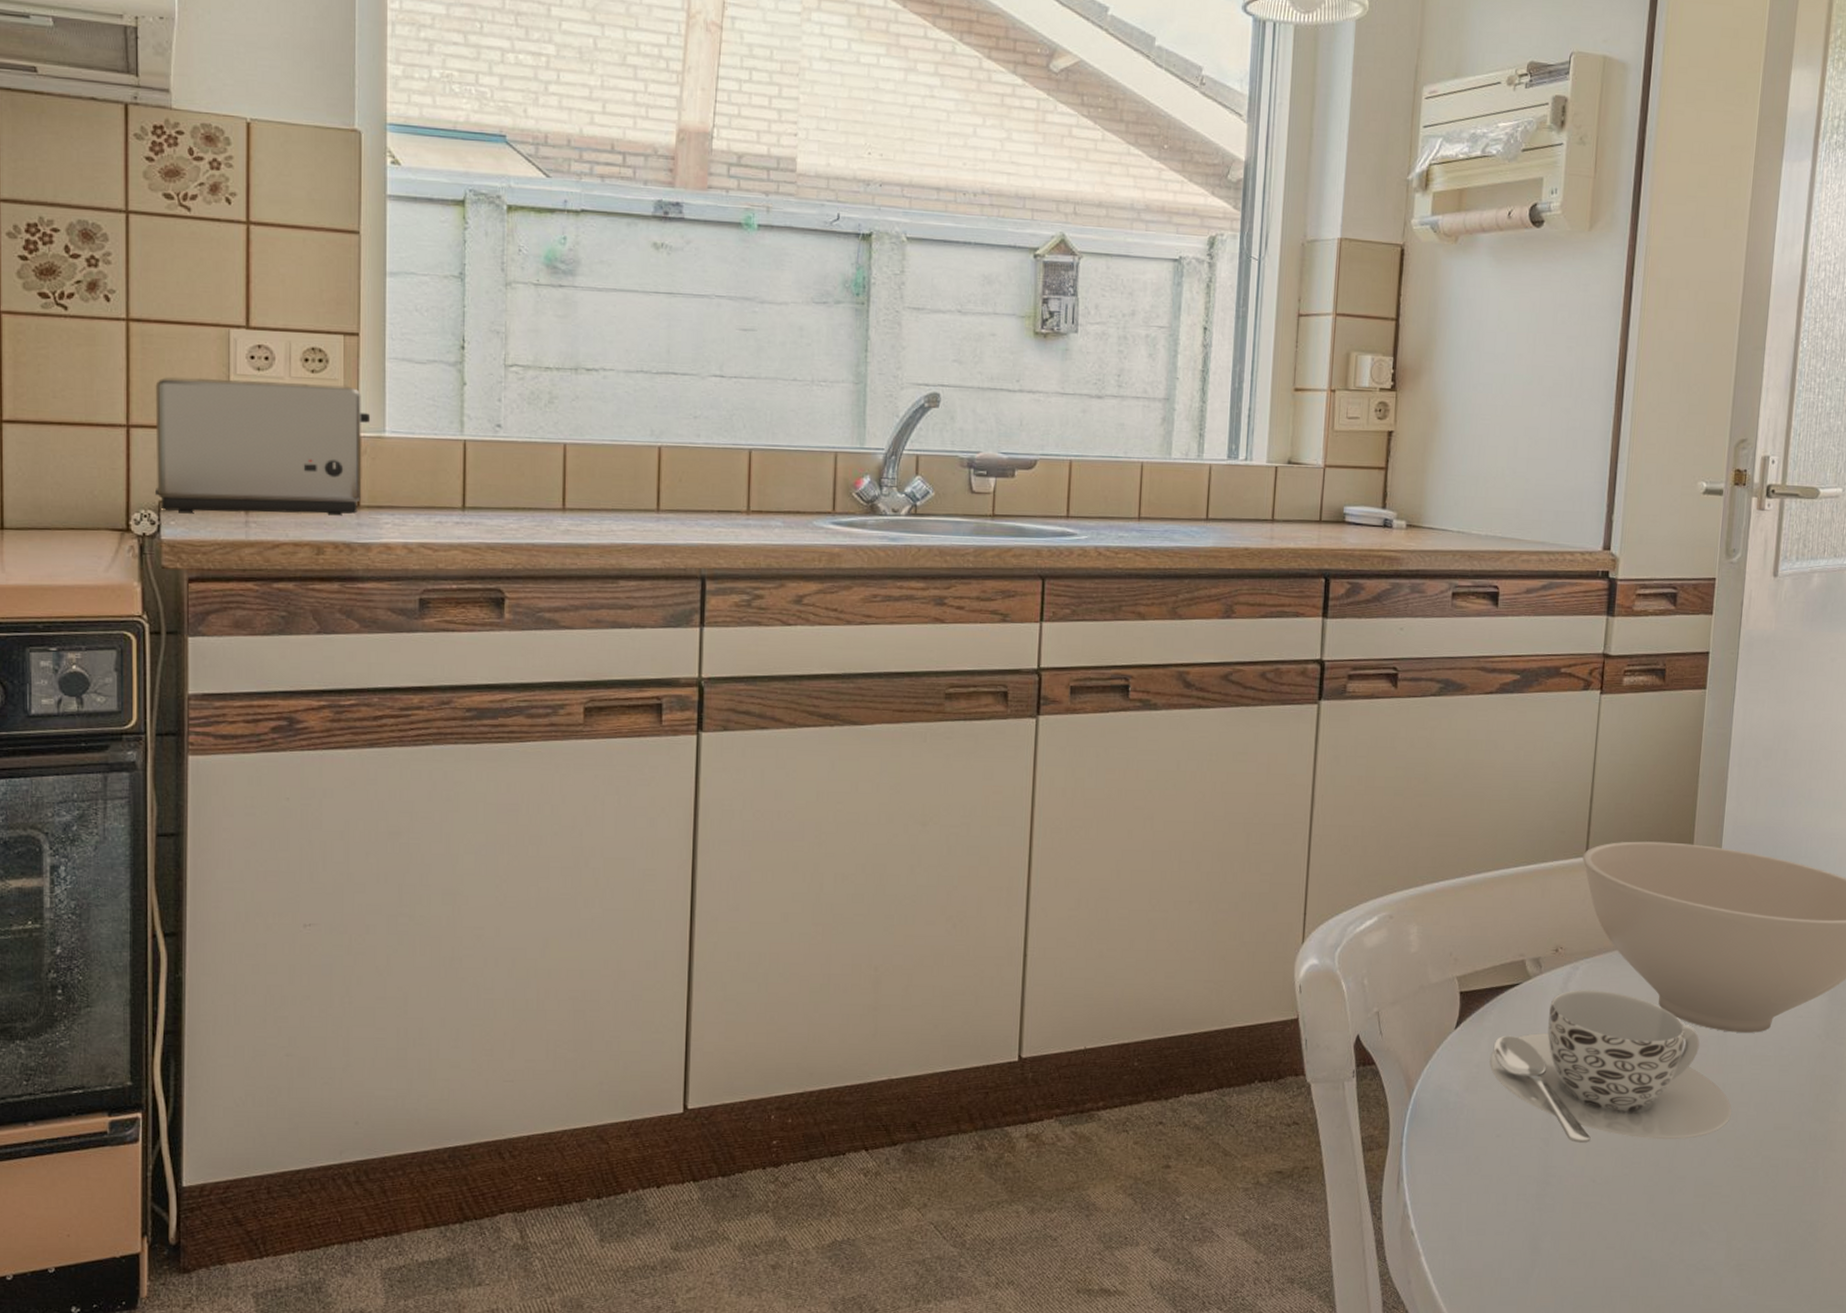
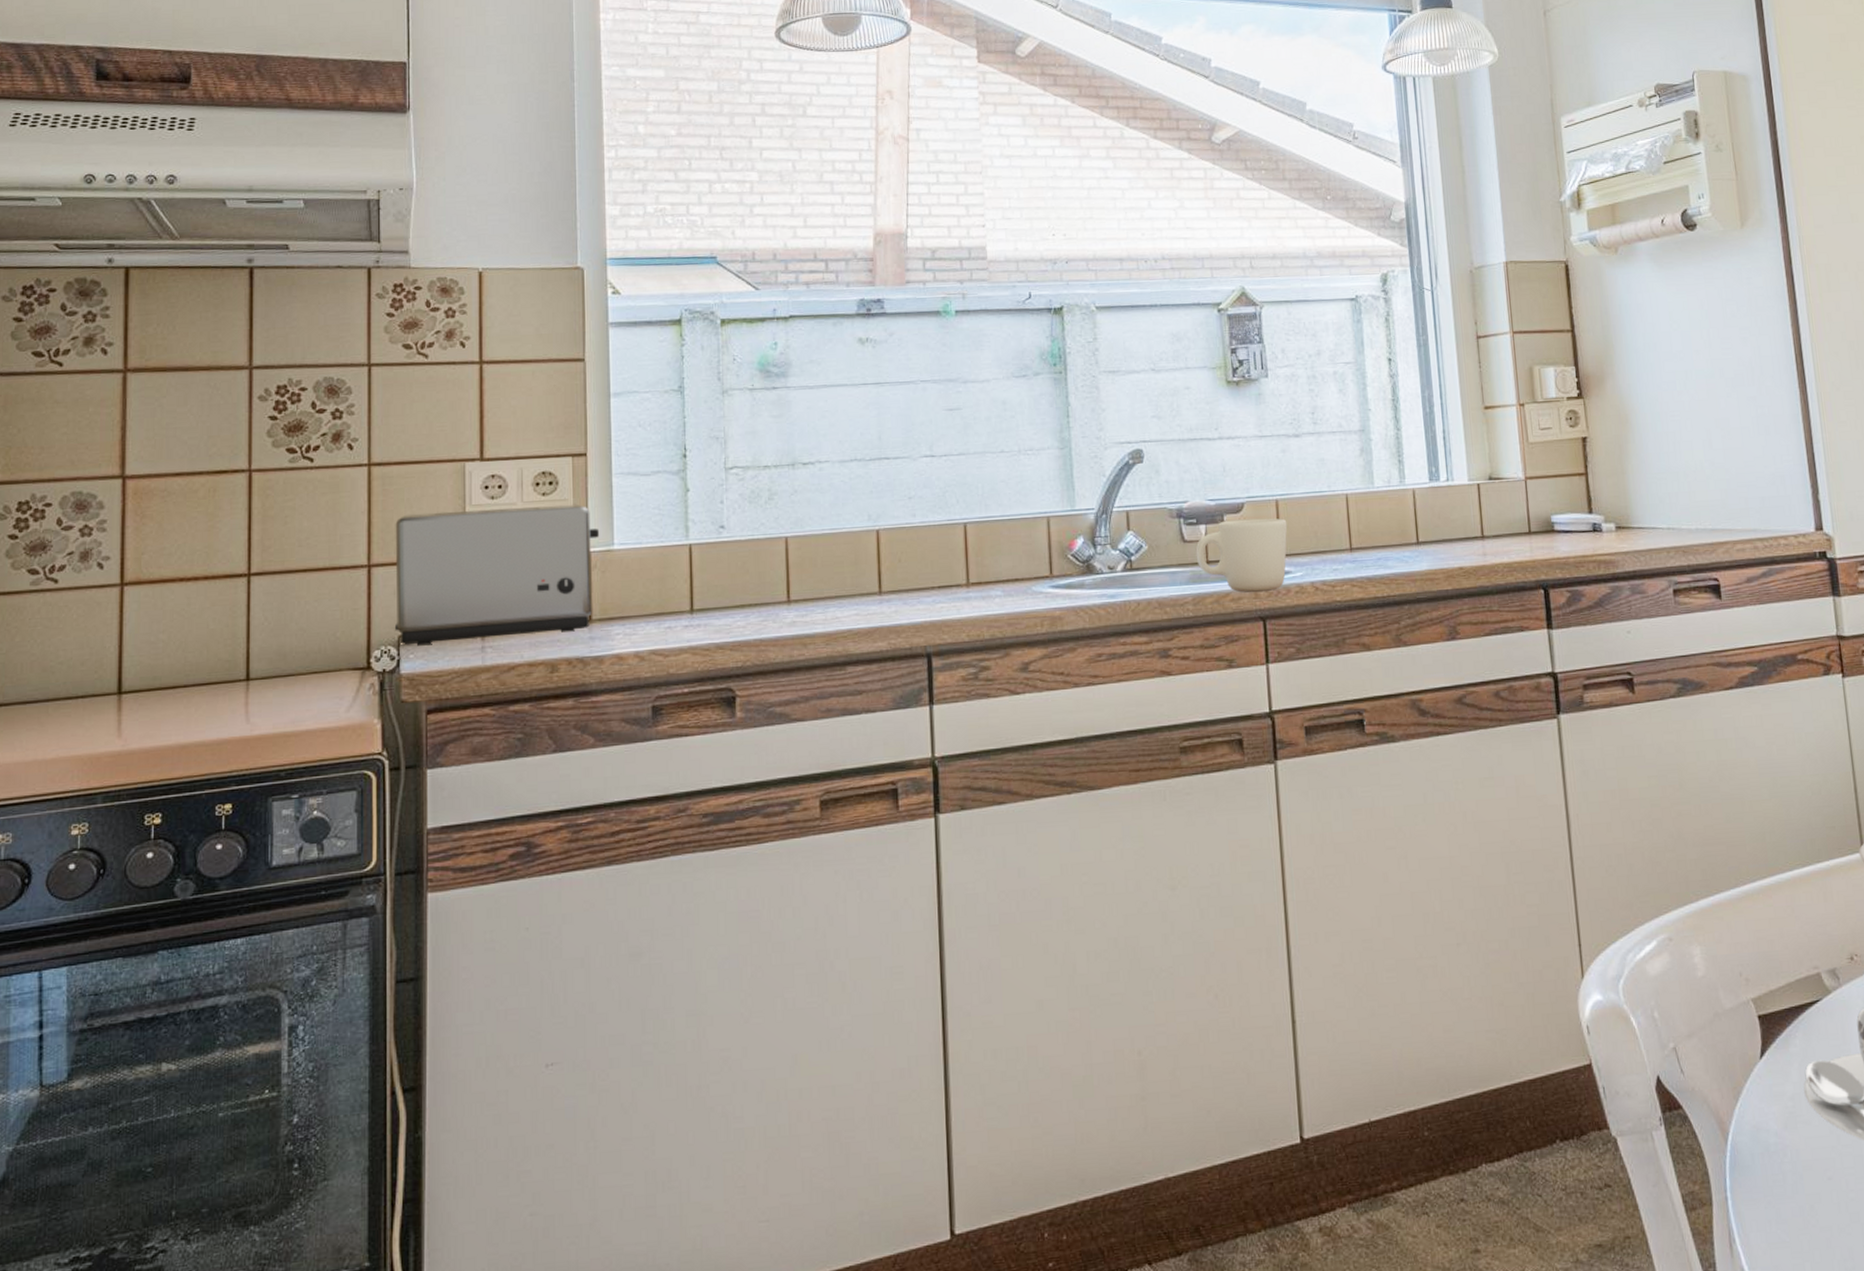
mug: none [982,476,1079,552] -> present [1195,518,1288,593]

